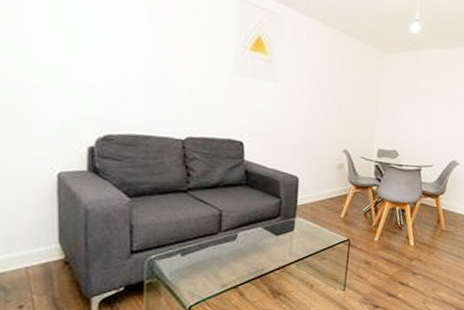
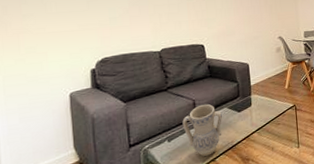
vase: none [202,217,254,281] -> present [182,103,222,157]

